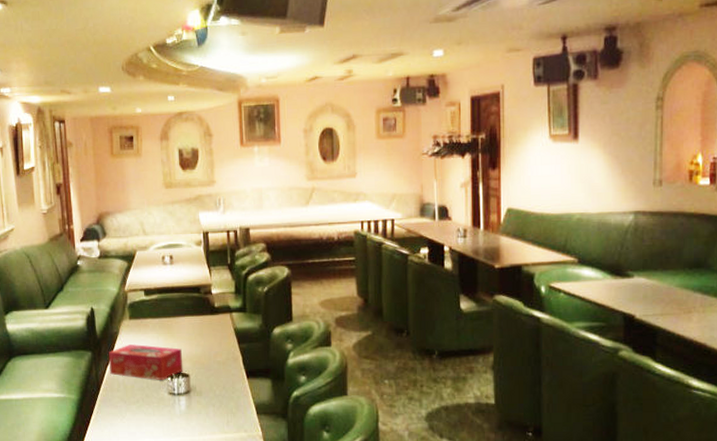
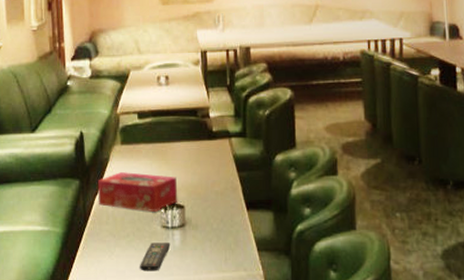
remote control: none [149,407,177,433] -> present [140,243,171,271]

